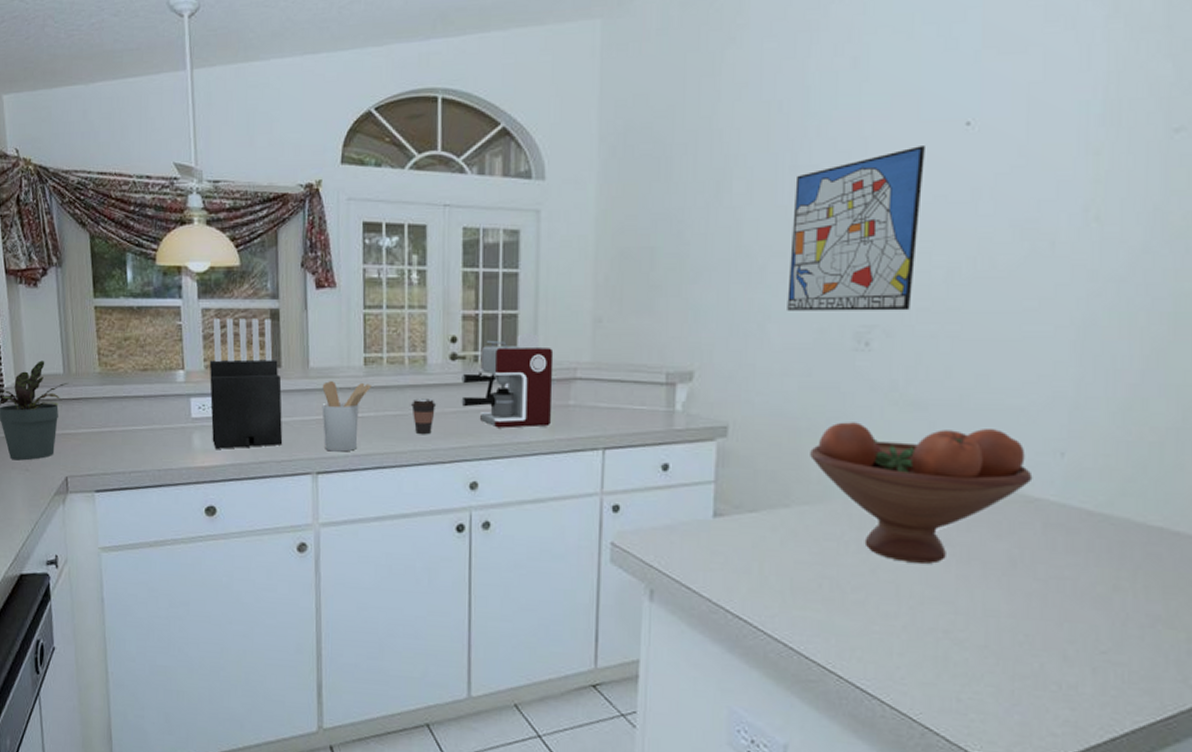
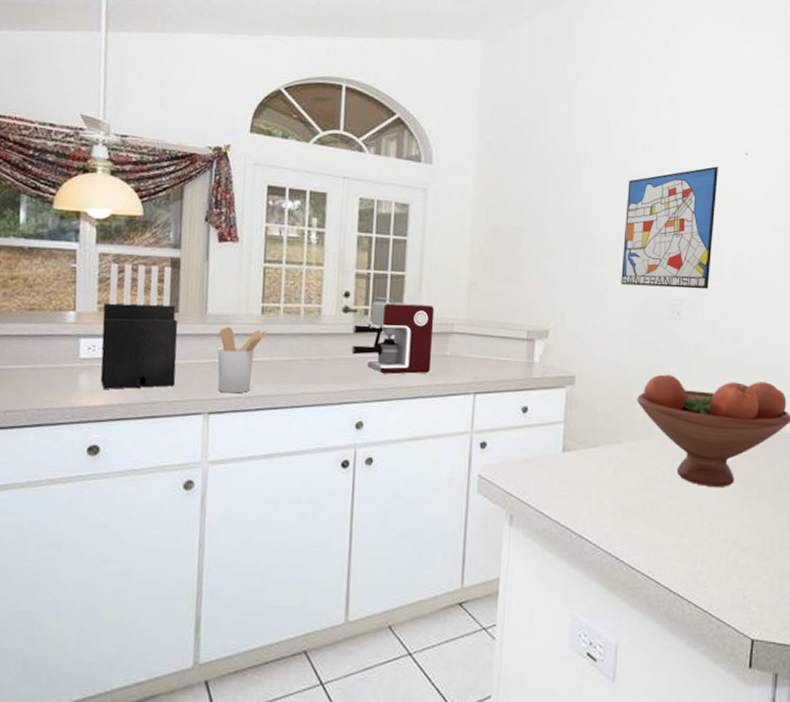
coffee cup: present [410,398,437,434] -> none [303,345,329,378]

